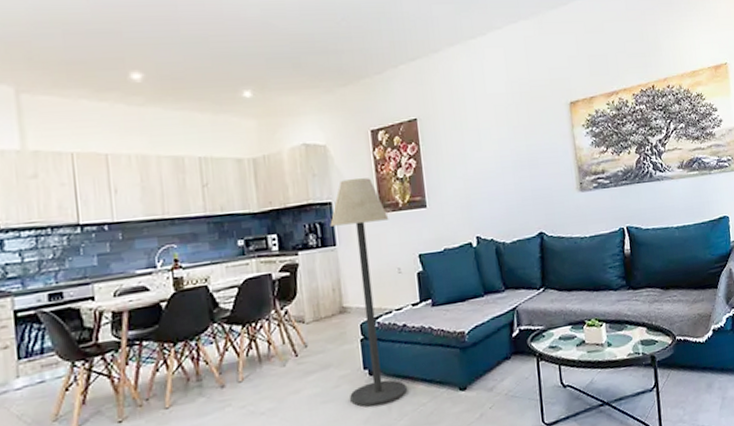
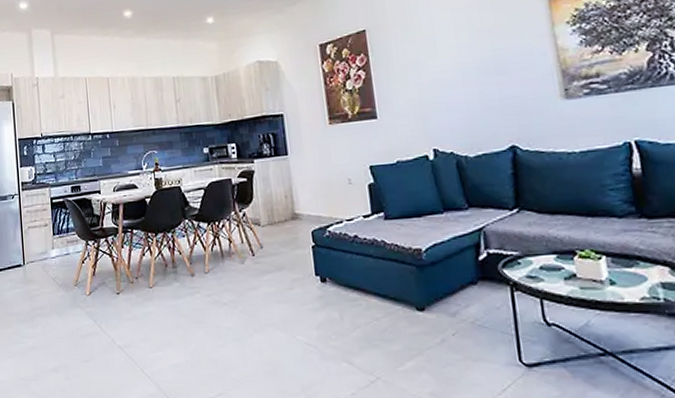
floor lamp: present [330,178,407,407] -> none [282,90,359,314]

